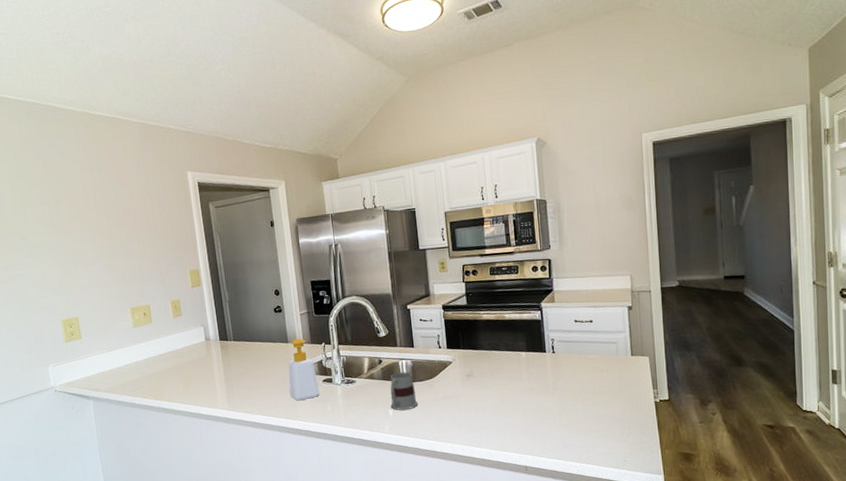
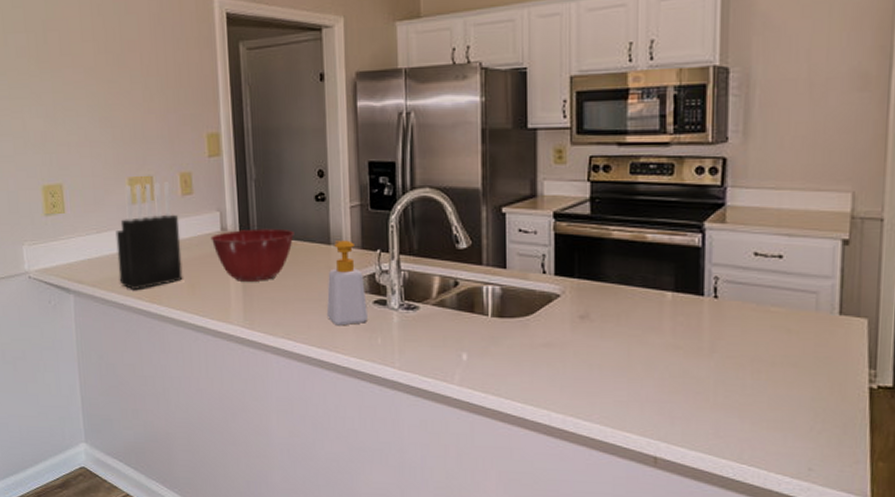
knife block: none [123,308,179,392] -> present [115,182,183,291]
mixing bowl: none [198,335,261,377] -> present [210,228,294,281]
mug: present [390,371,418,410] -> none [465,302,505,355]

